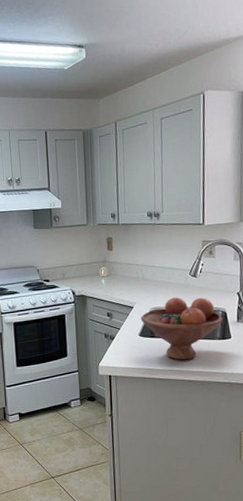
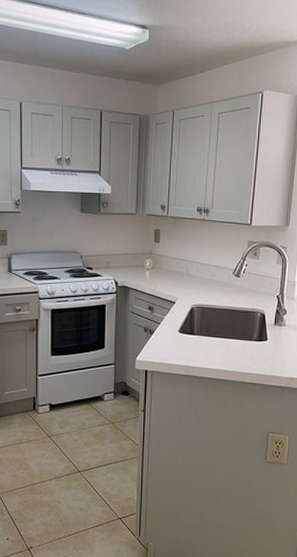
fruit bowl: present [140,297,223,360] -> none [181,296,261,359]

